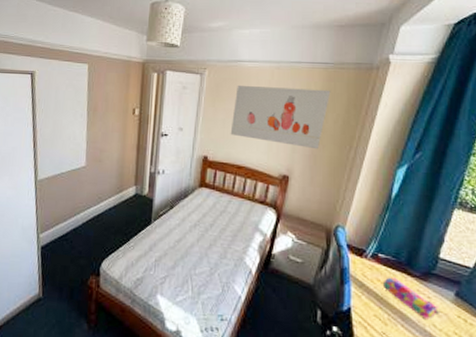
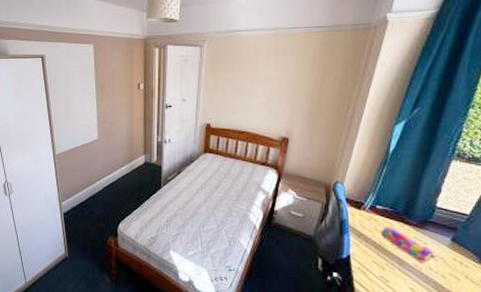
wall art: present [230,86,331,150] -> none [231,53,328,111]

